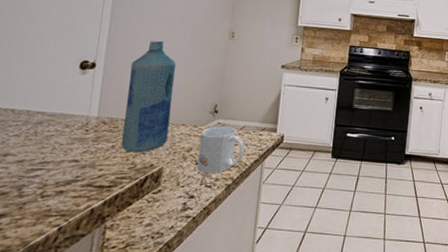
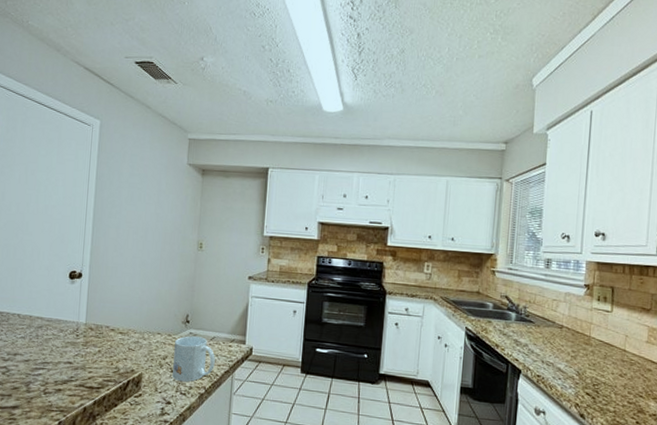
bottle: present [121,41,177,153] -> none [106,252,151,358]

